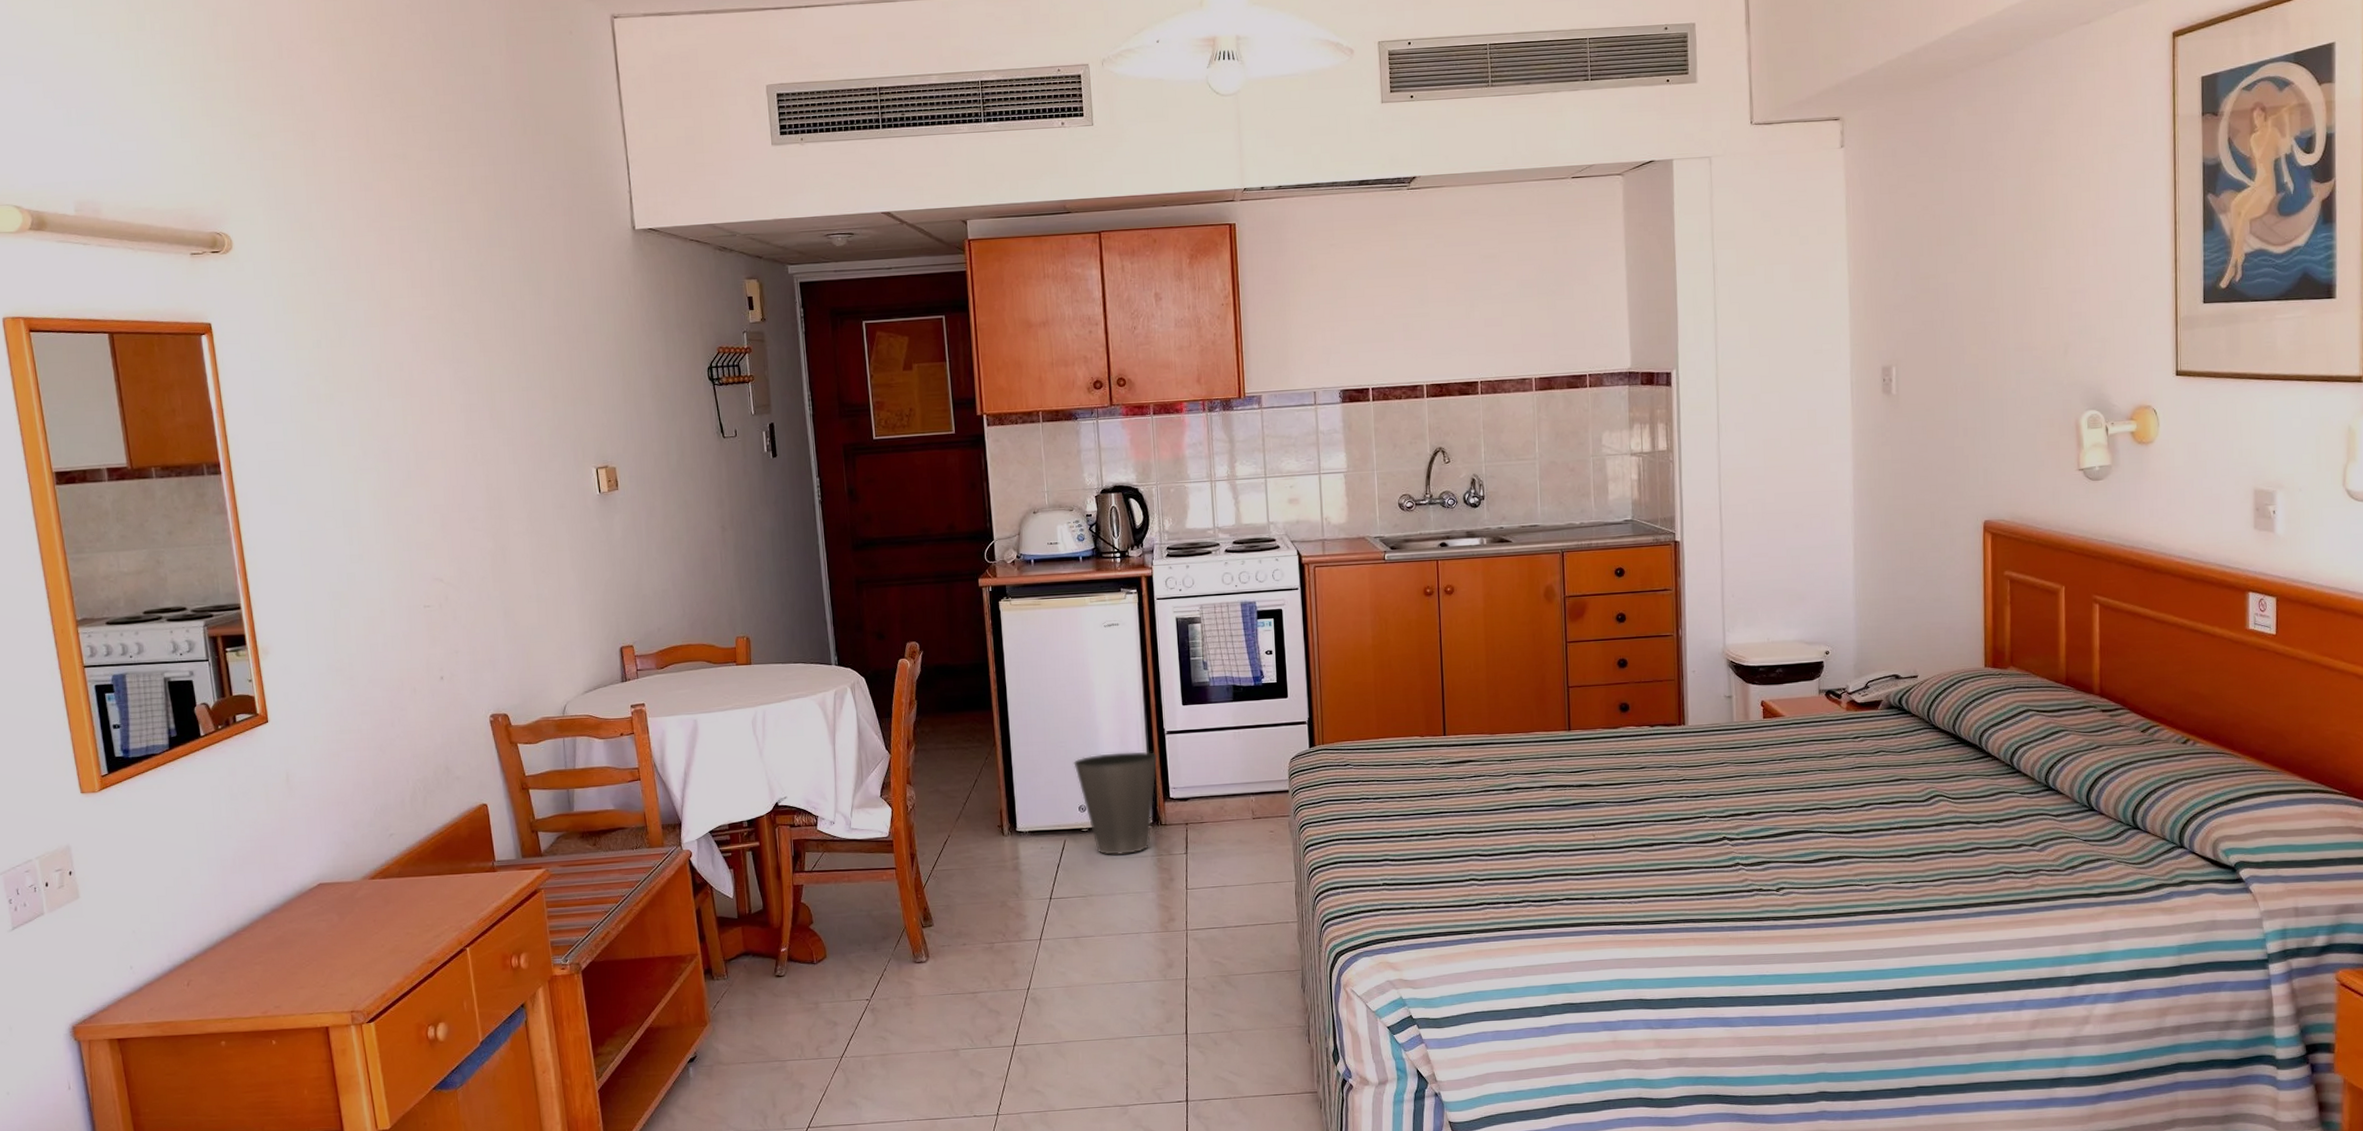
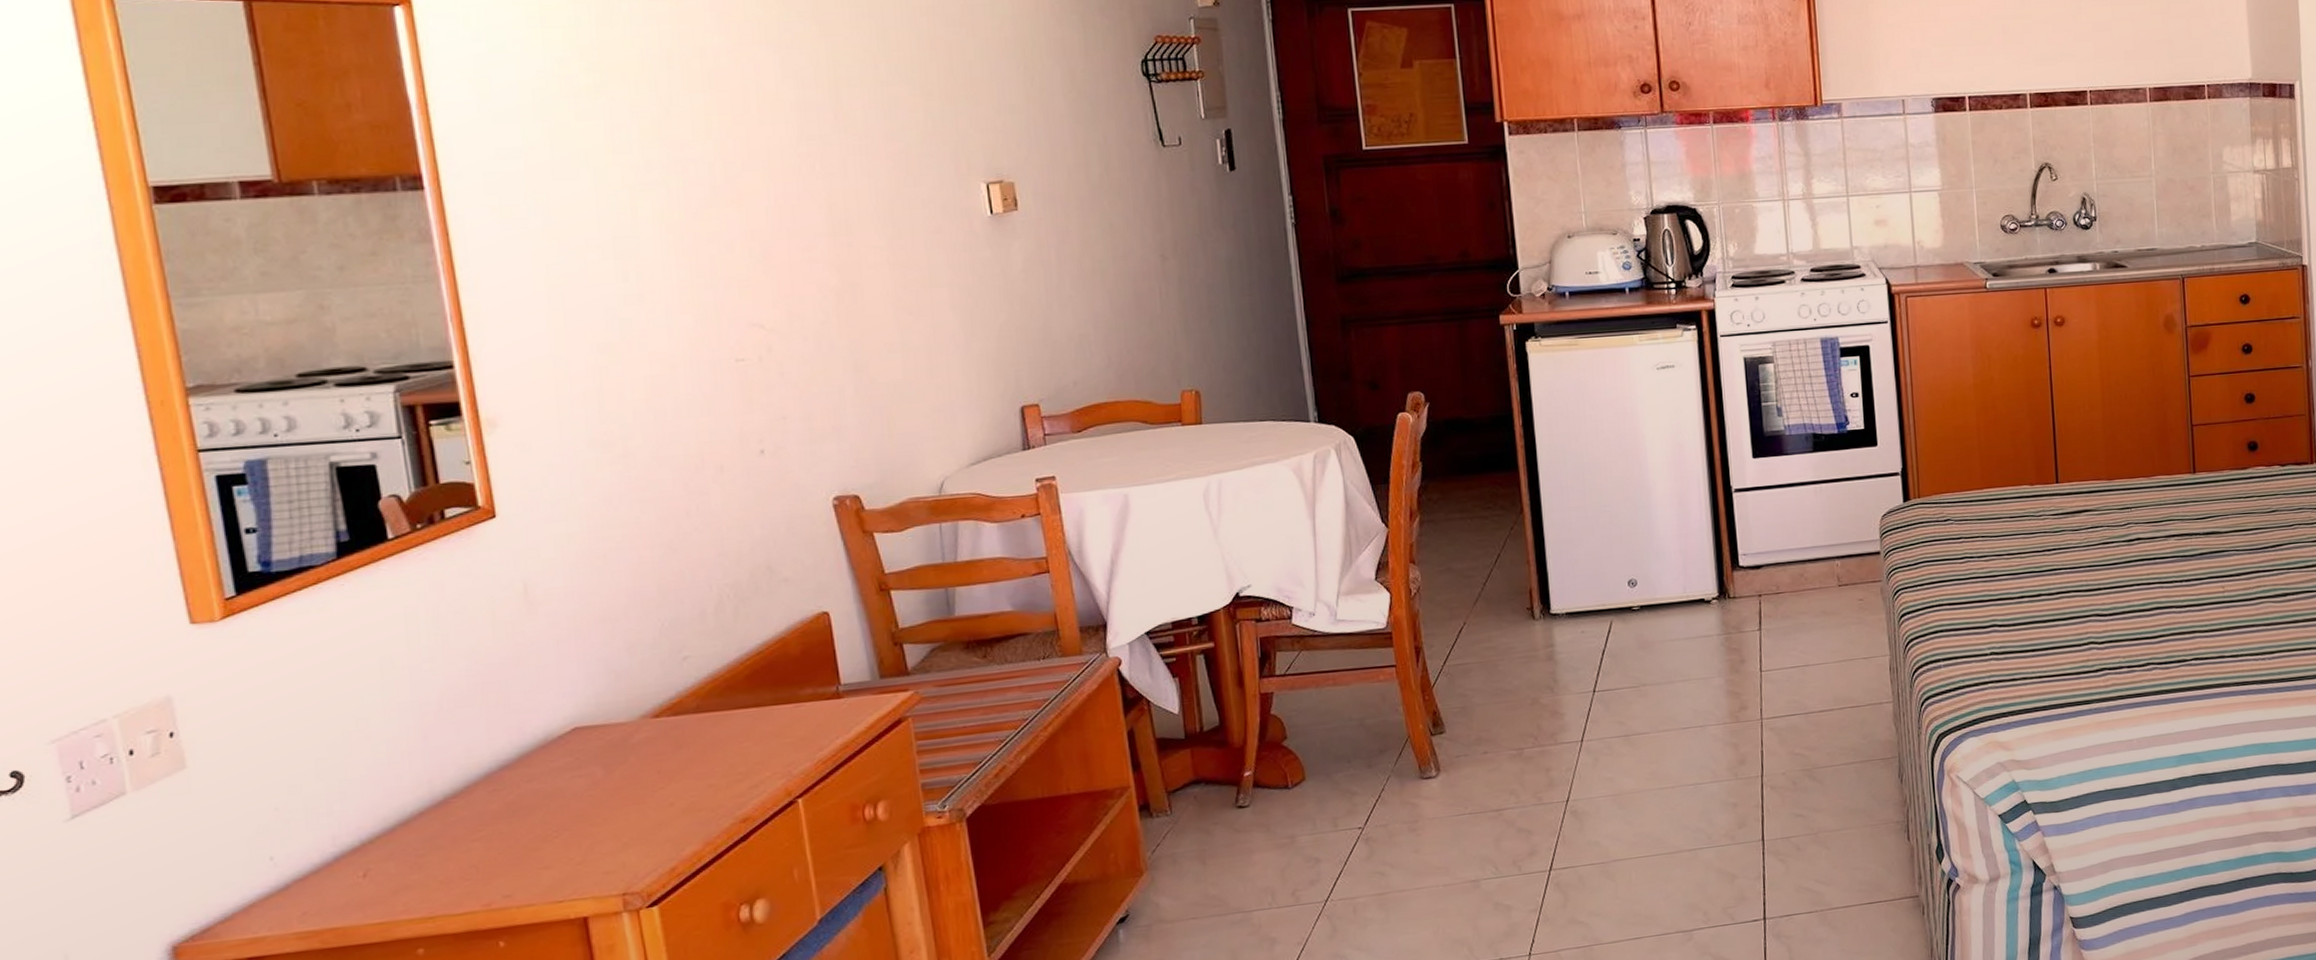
waste basket: present [1072,752,1158,856] -> none [1619,513,1724,636]

